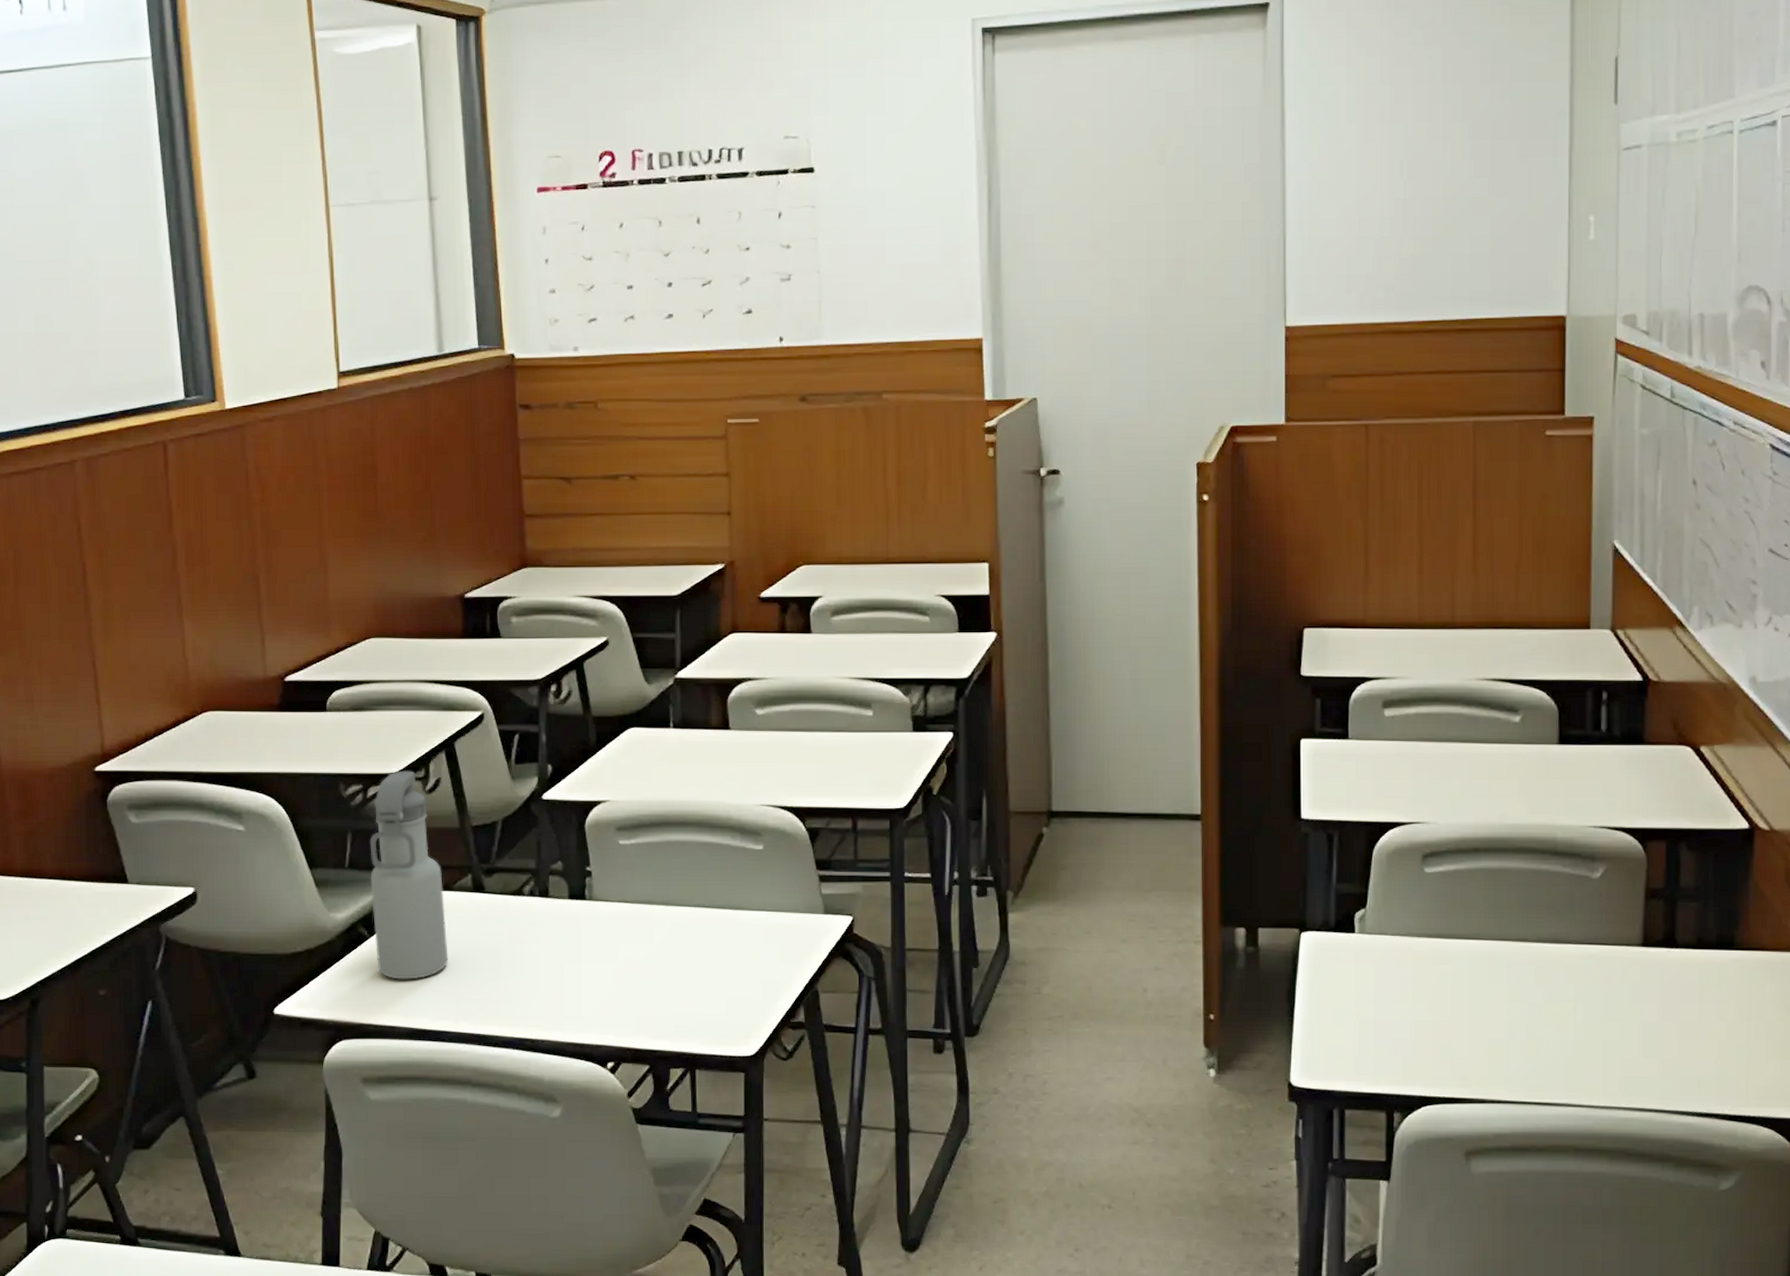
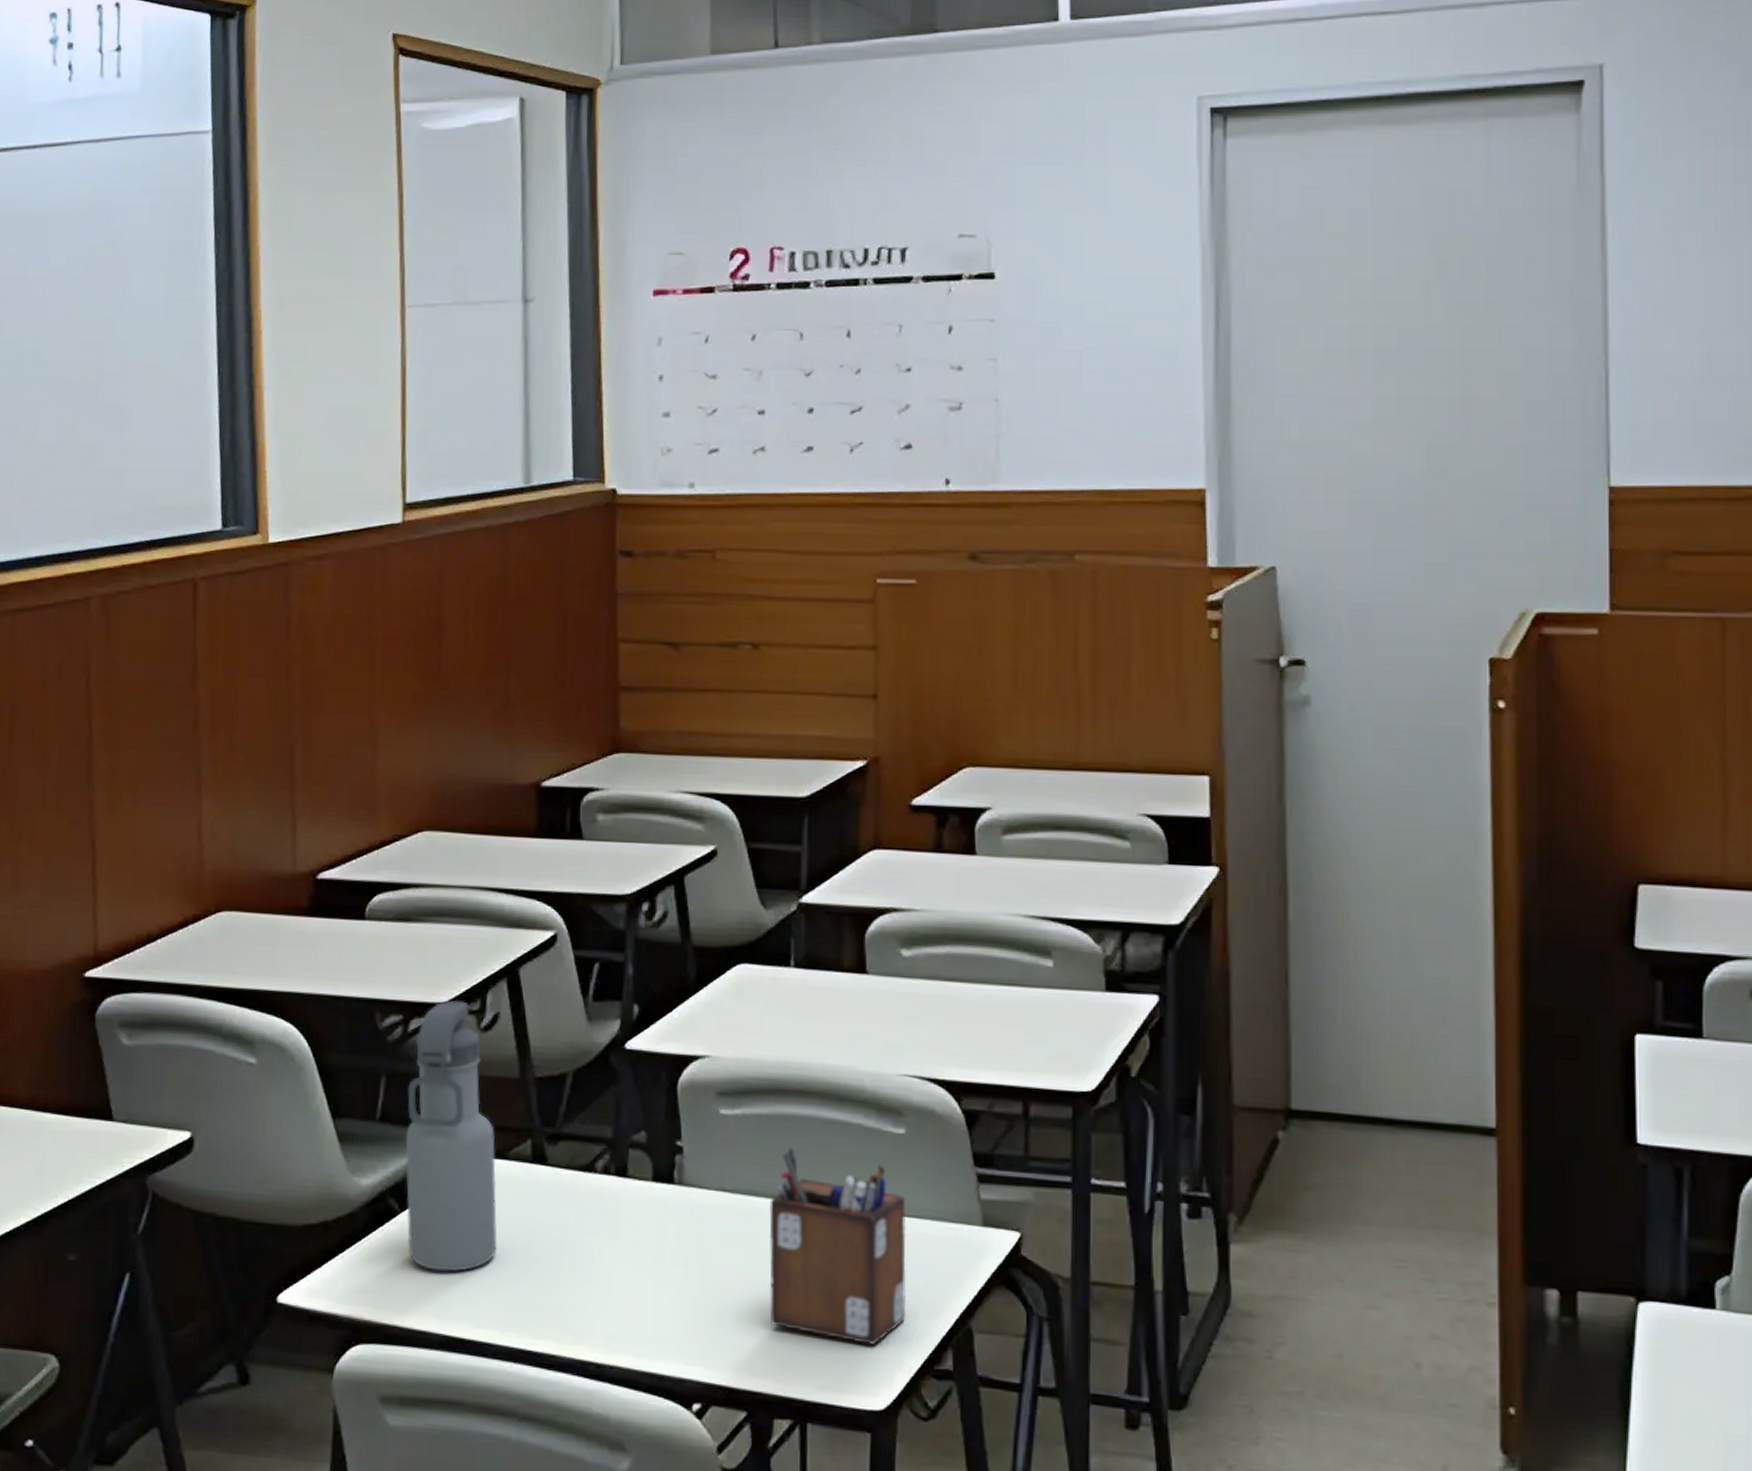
desk organizer: none [661,865,768,1009] -> present [769,1147,907,1346]

